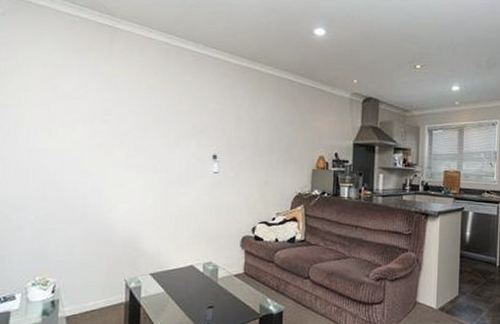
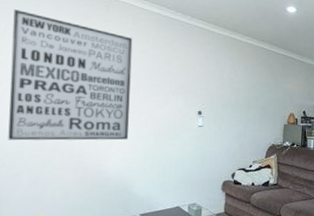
wall art: none [10,45,140,191] -> present [8,9,133,141]

